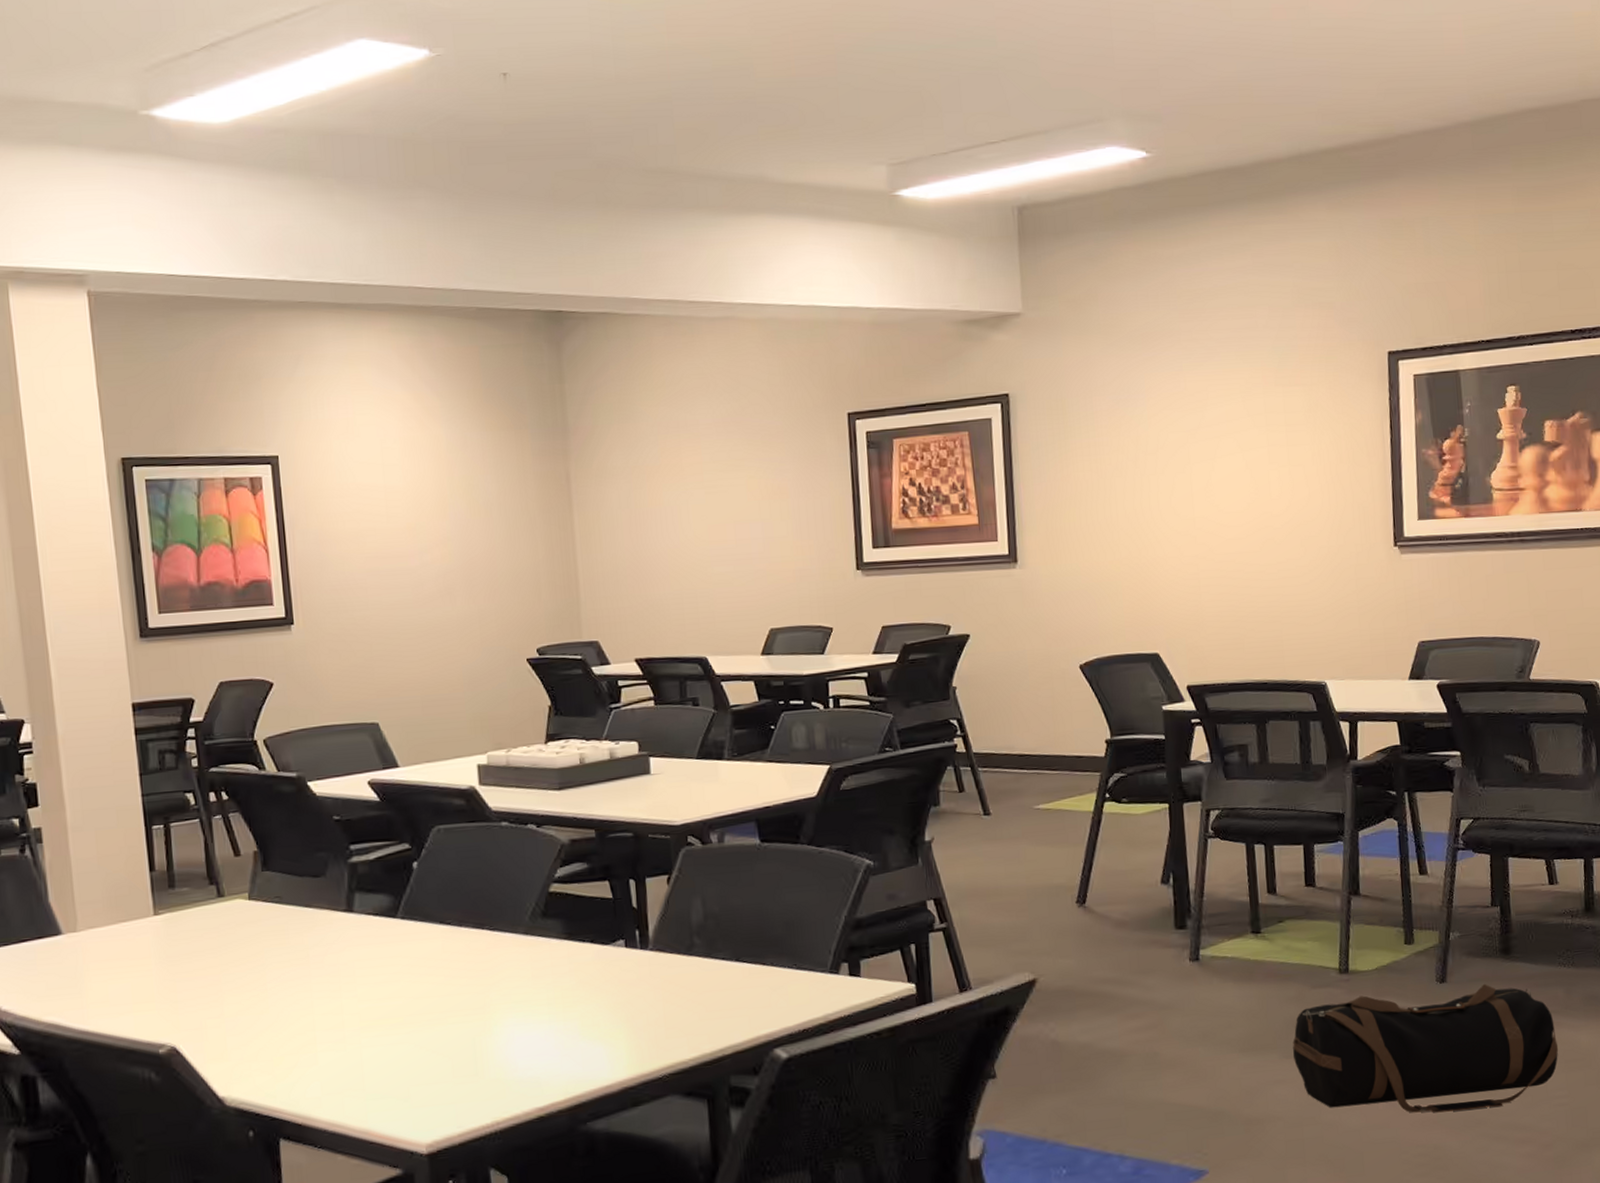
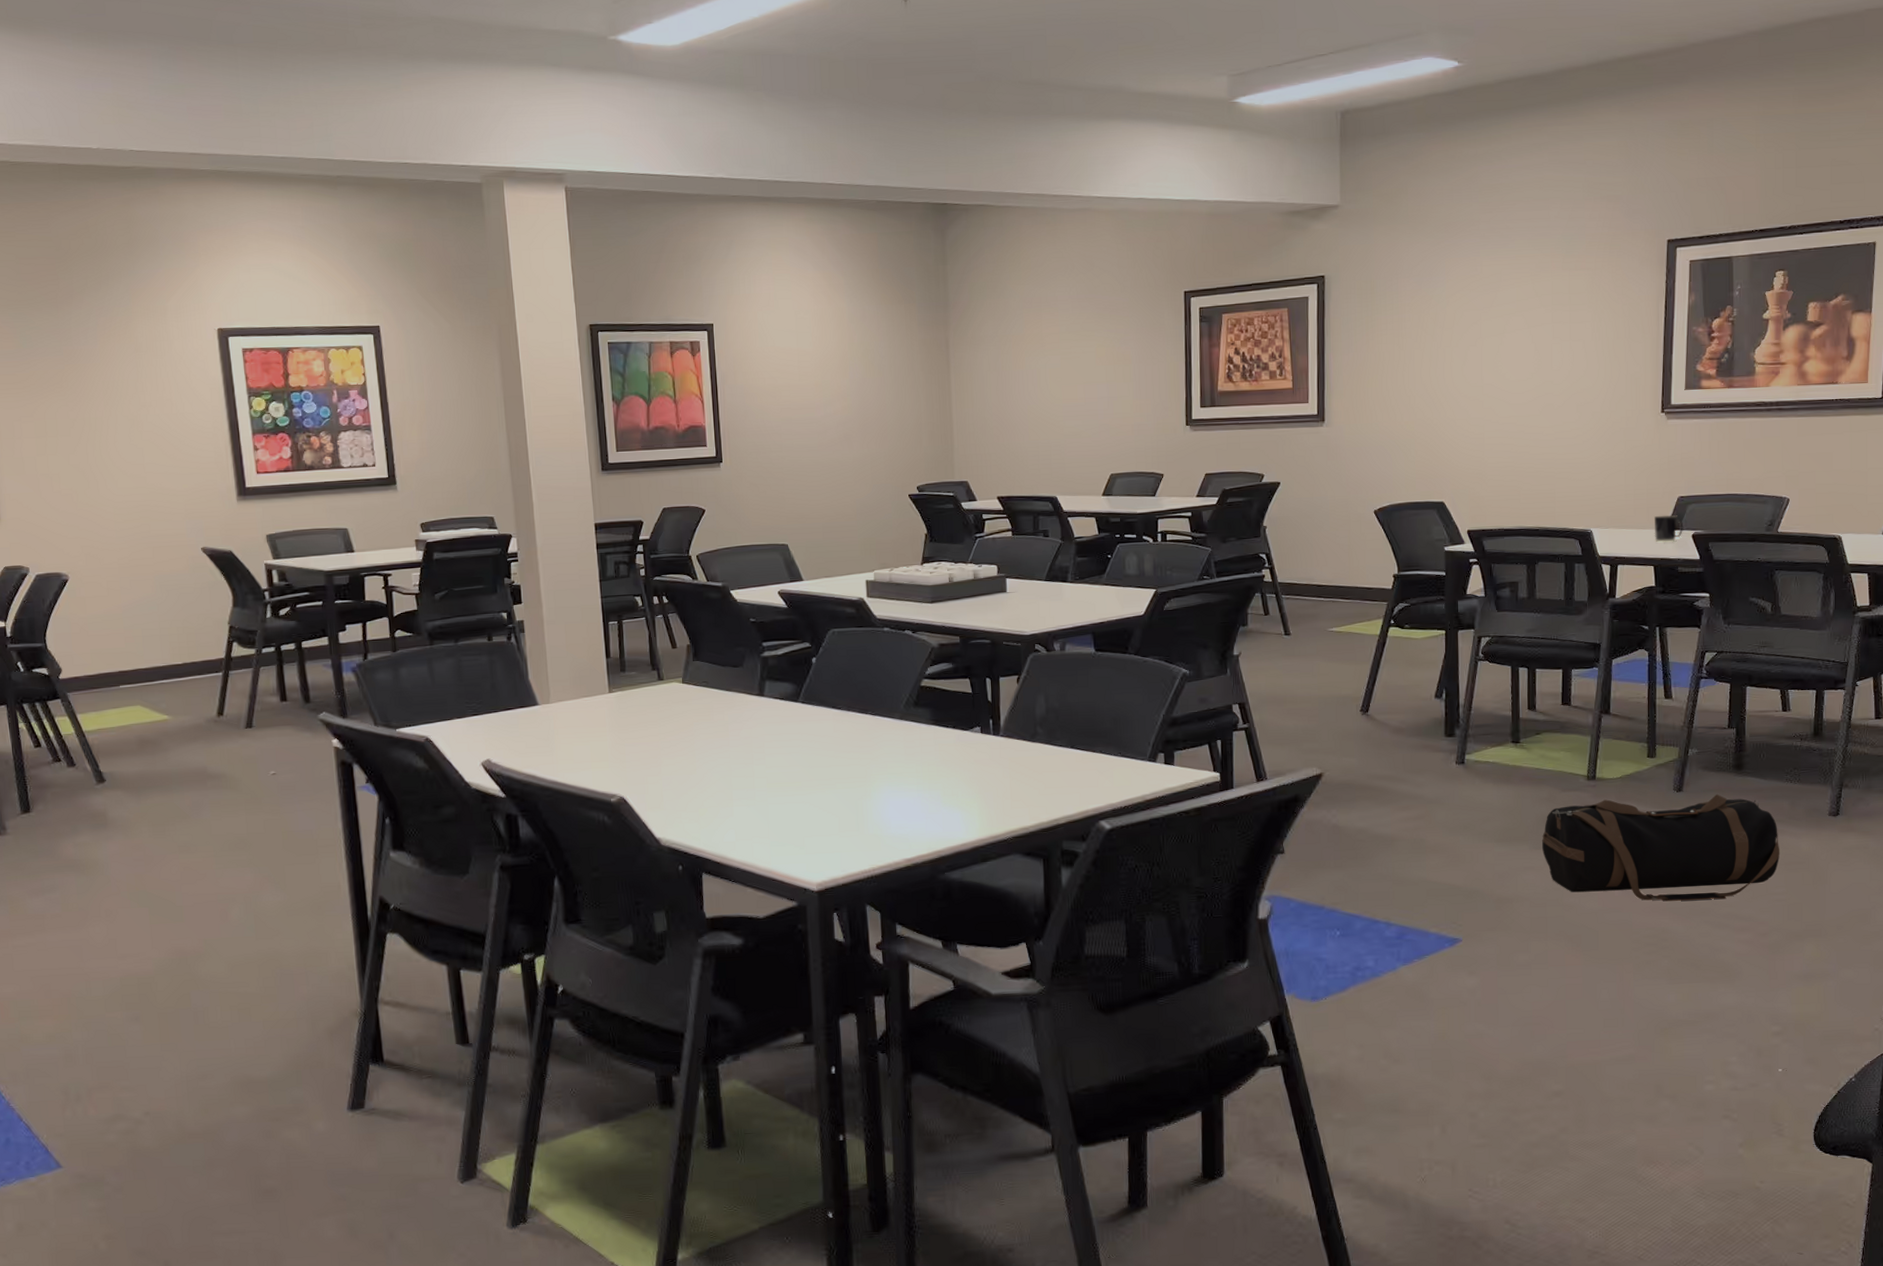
mug: none [1393,662,1427,695] -> present [1654,514,1683,543]

